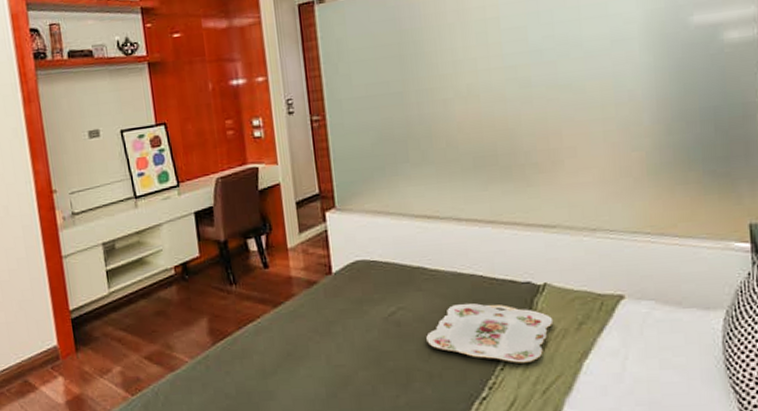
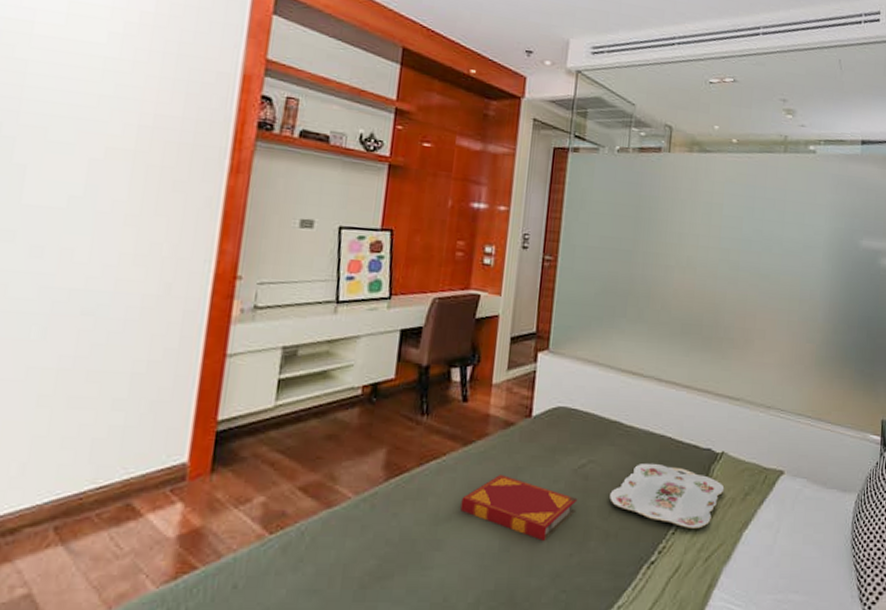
hardback book: none [282,329,395,385] -> present [460,474,578,541]

